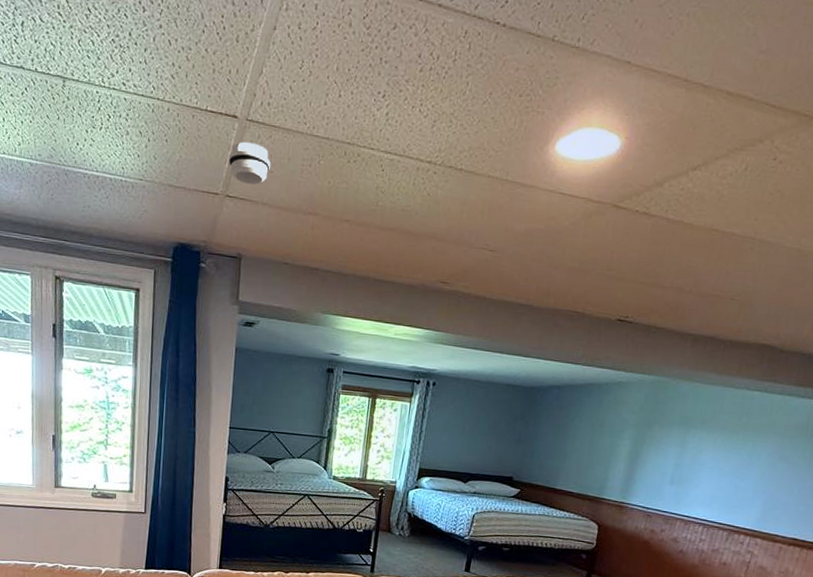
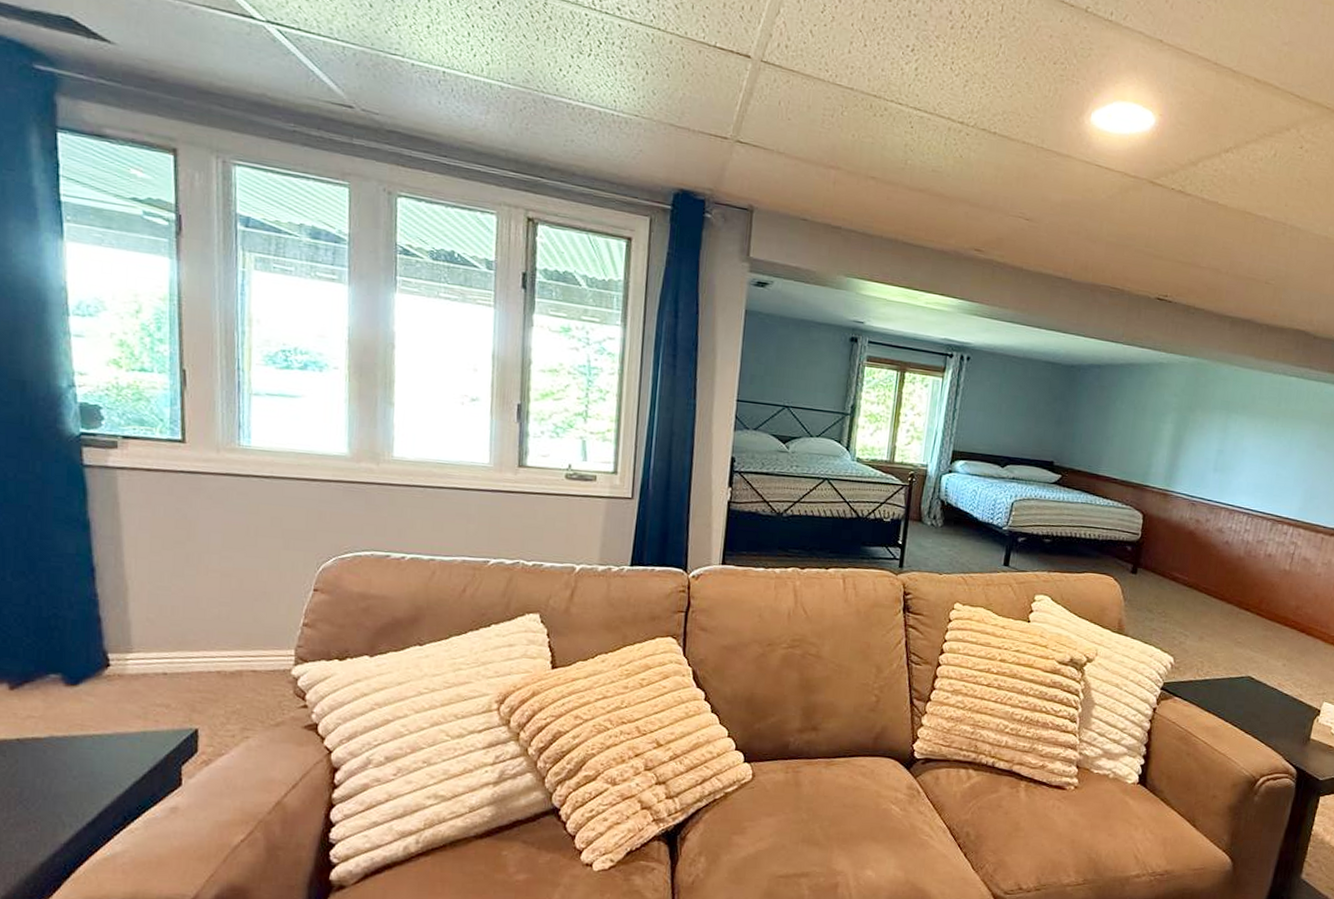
smoke detector: present [228,141,271,185] -> none [739,84,788,132]

